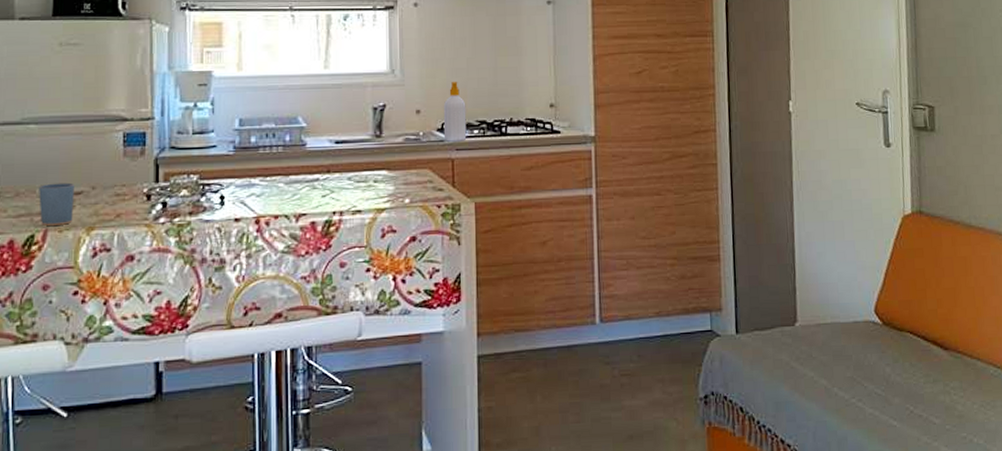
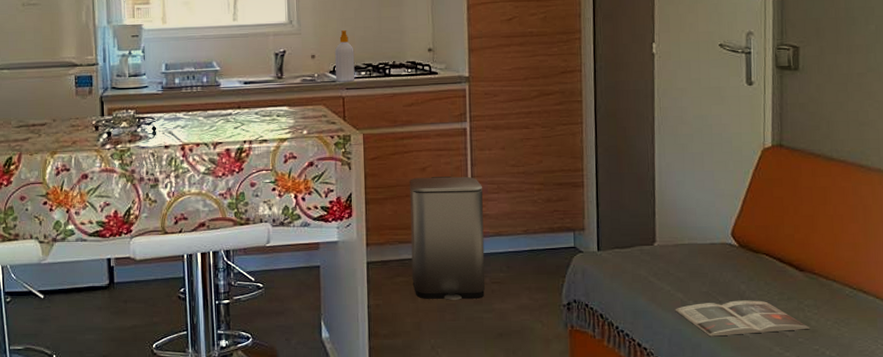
mug: present [39,182,74,226] -> none [13,116,40,150]
pedal bin: none [527,251,614,399] -> present [409,176,485,301]
magazine: none [819,384,957,428] -> present [675,300,811,337]

